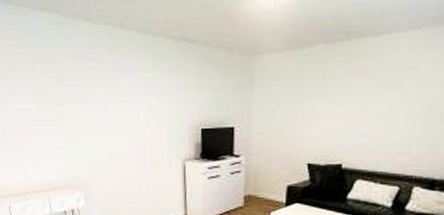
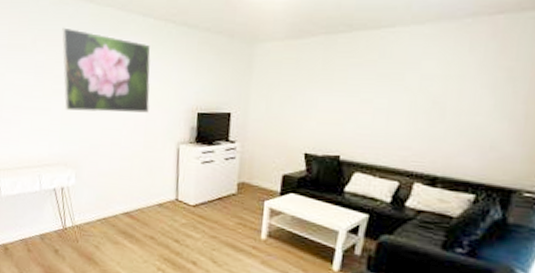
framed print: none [60,48,153,133] -> present [62,27,151,113]

